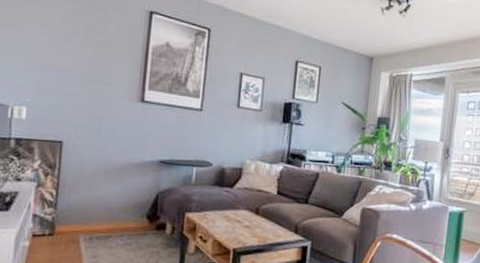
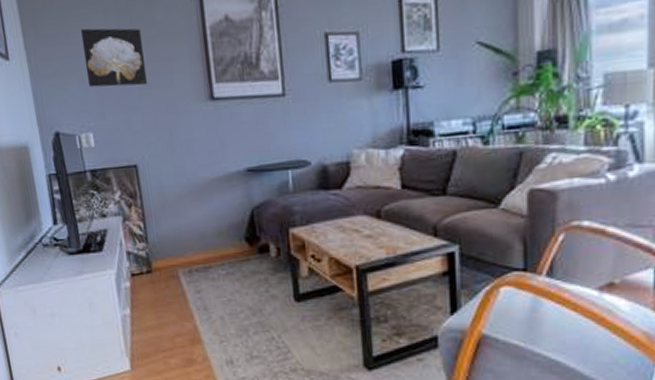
wall art: none [33,22,92,79] -> present [80,28,147,88]

